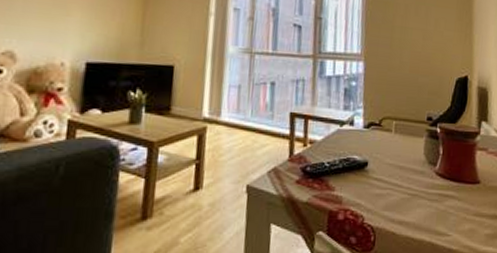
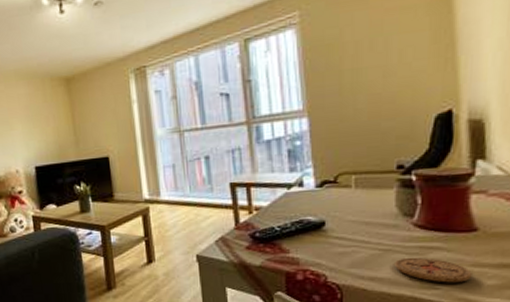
coaster: none [419,203,474,230] -> present [395,257,472,283]

